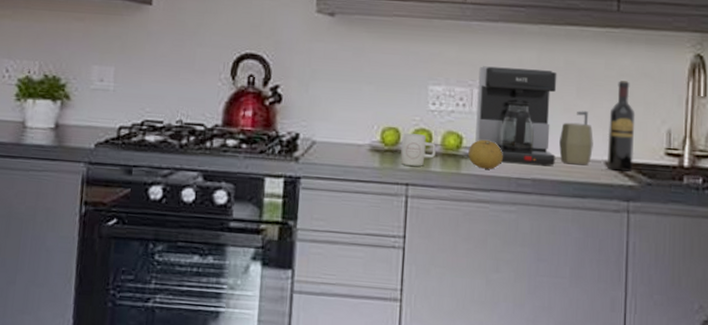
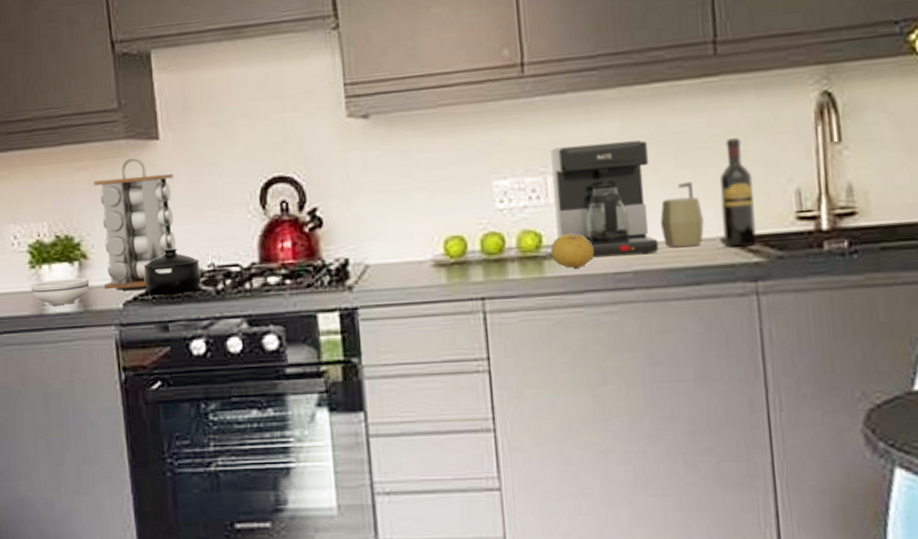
bowl: none [13,113,68,138] -> present [30,277,90,306]
spice rack: none [80,16,159,134] -> present [93,157,176,291]
saucepan: none [117,101,170,144] -> present [143,248,201,296]
mug: present [400,133,436,166] -> none [469,238,512,277]

